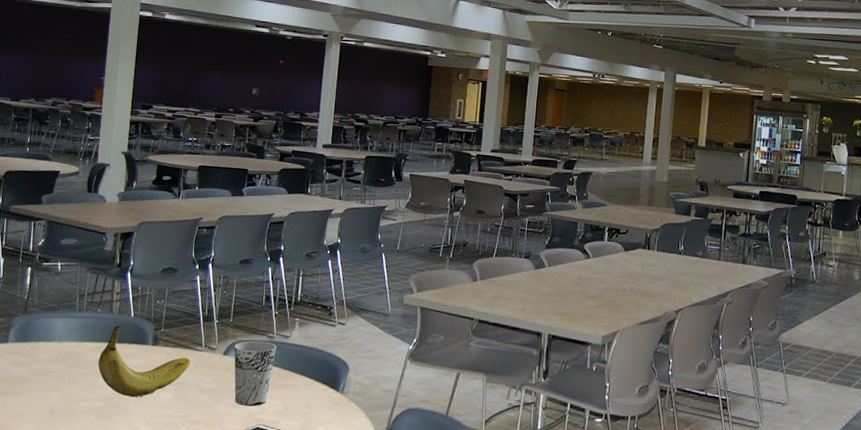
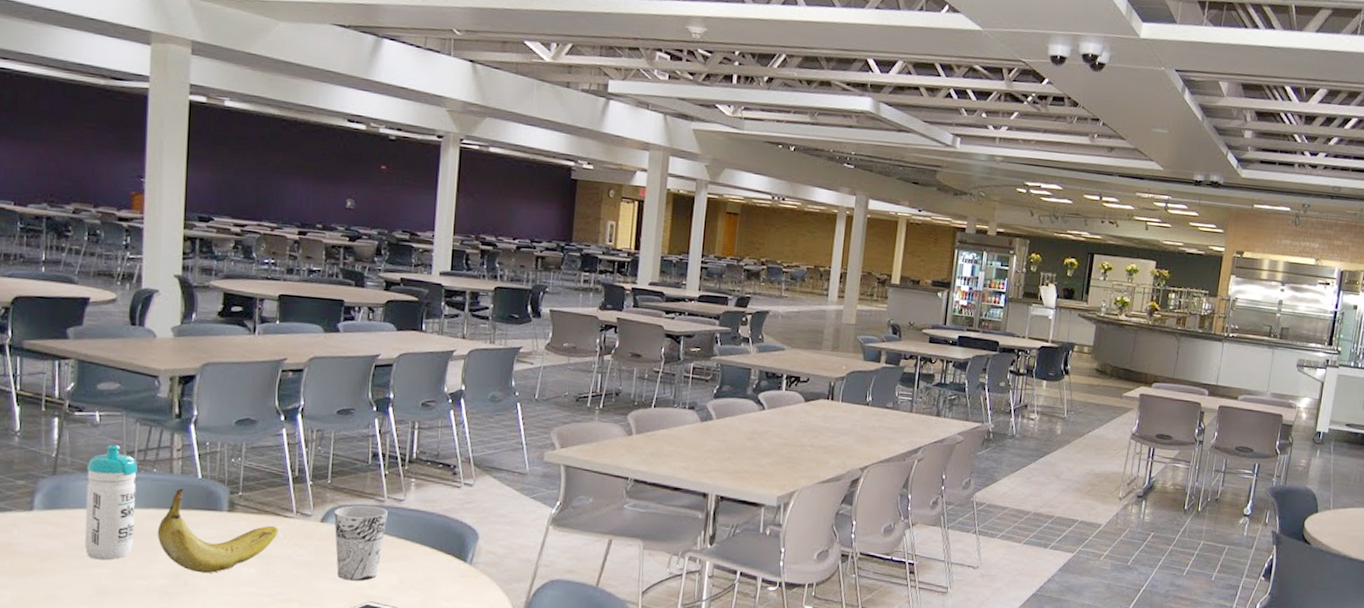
water bottle: none [43,289,87,385] -> present [84,445,137,560]

